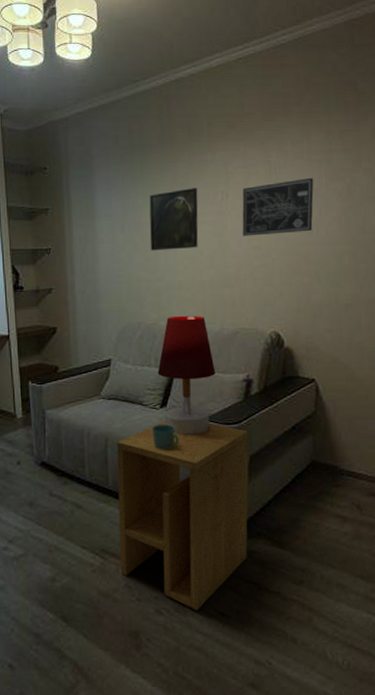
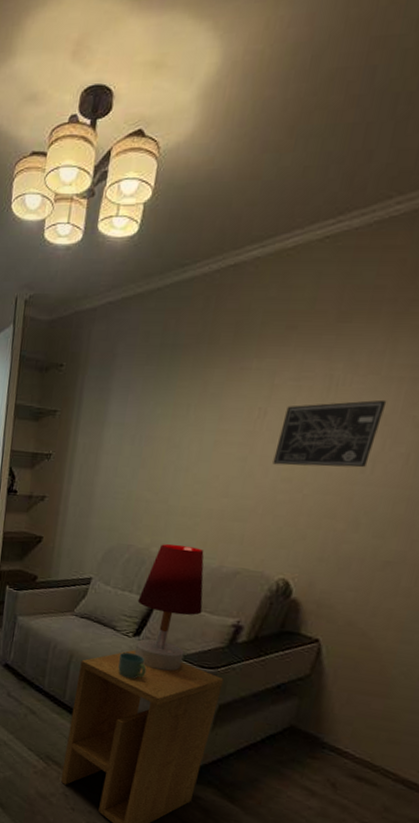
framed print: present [149,188,199,251] -> none [158,400,231,472]

